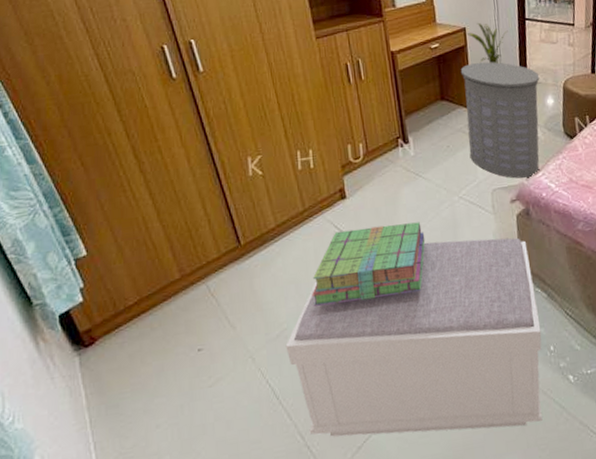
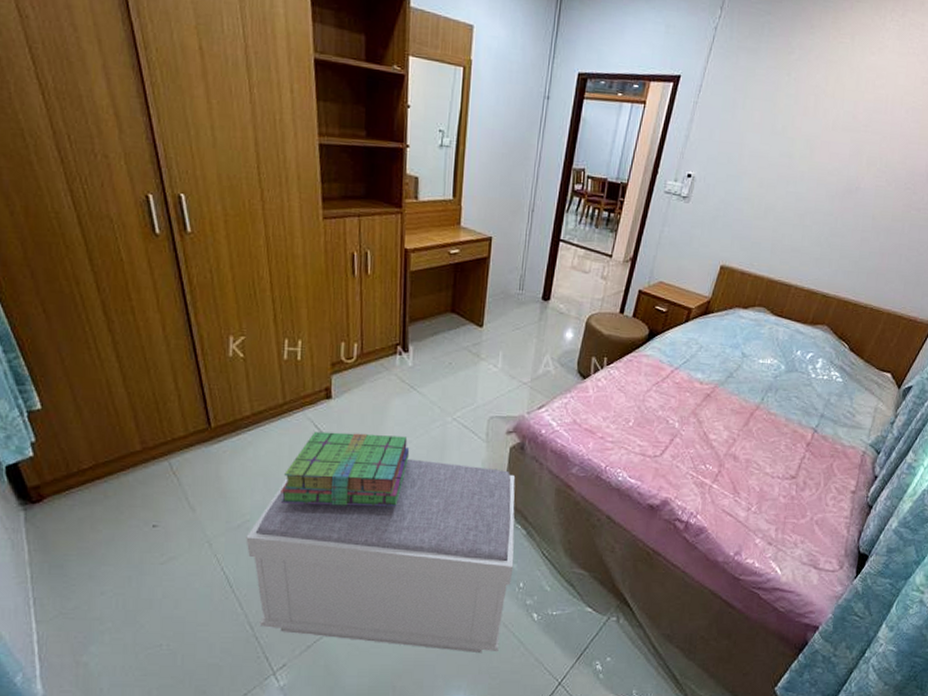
laundry hamper: present [460,62,540,179] -> none [472,278,563,411]
house plant: present [467,22,508,64] -> none [493,234,538,284]

